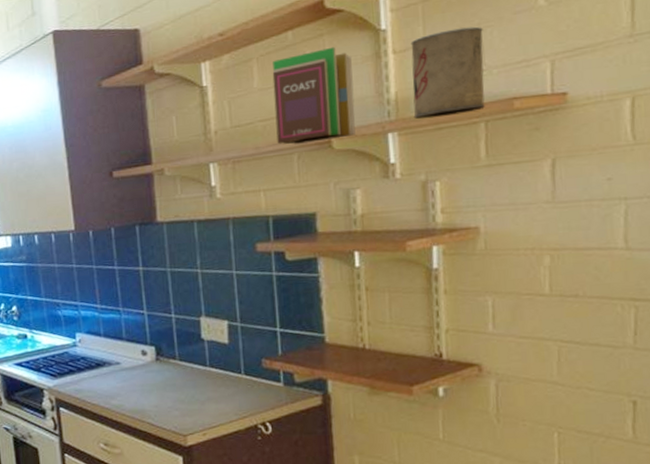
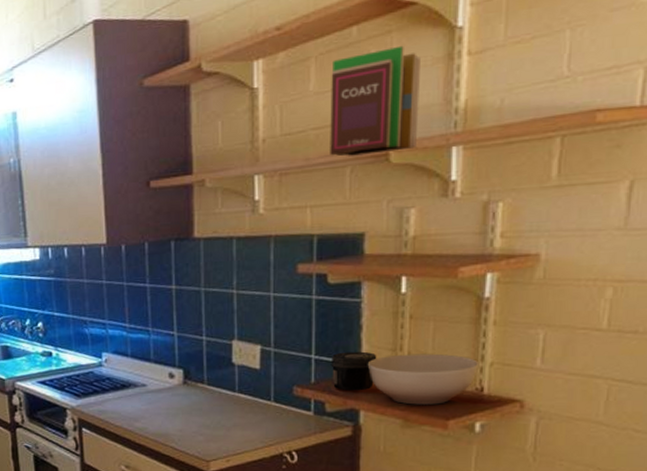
jar: none [295,323,339,362] -> present [330,351,377,391]
bowl: none [330,322,436,373] -> present [367,353,480,405]
tin can: present [410,26,485,120] -> none [482,25,573,132]

